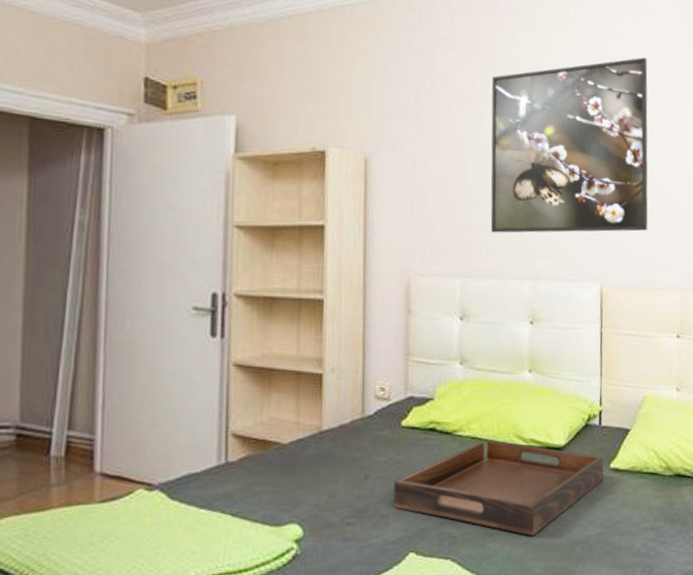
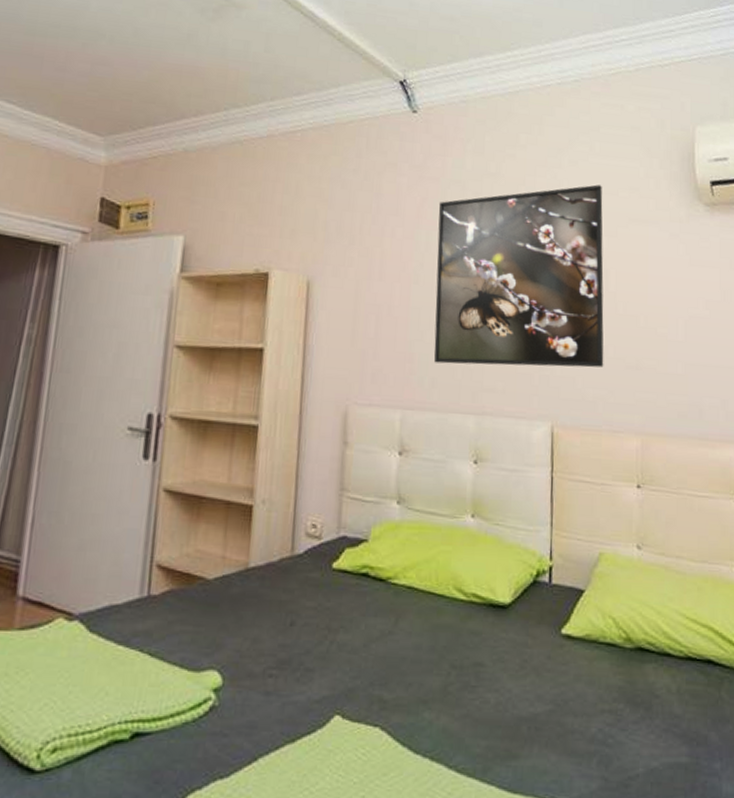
serving tray: present [393,440,604,537] -> none [320,591,555,708]

